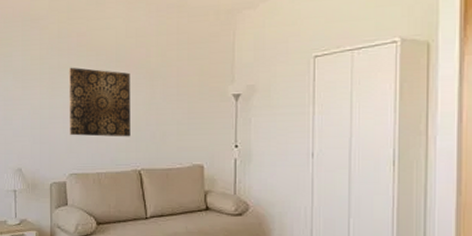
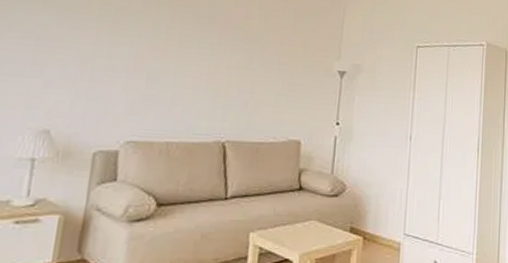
wall art: present [68,67,130,137] -> none [133,13,225,103]

